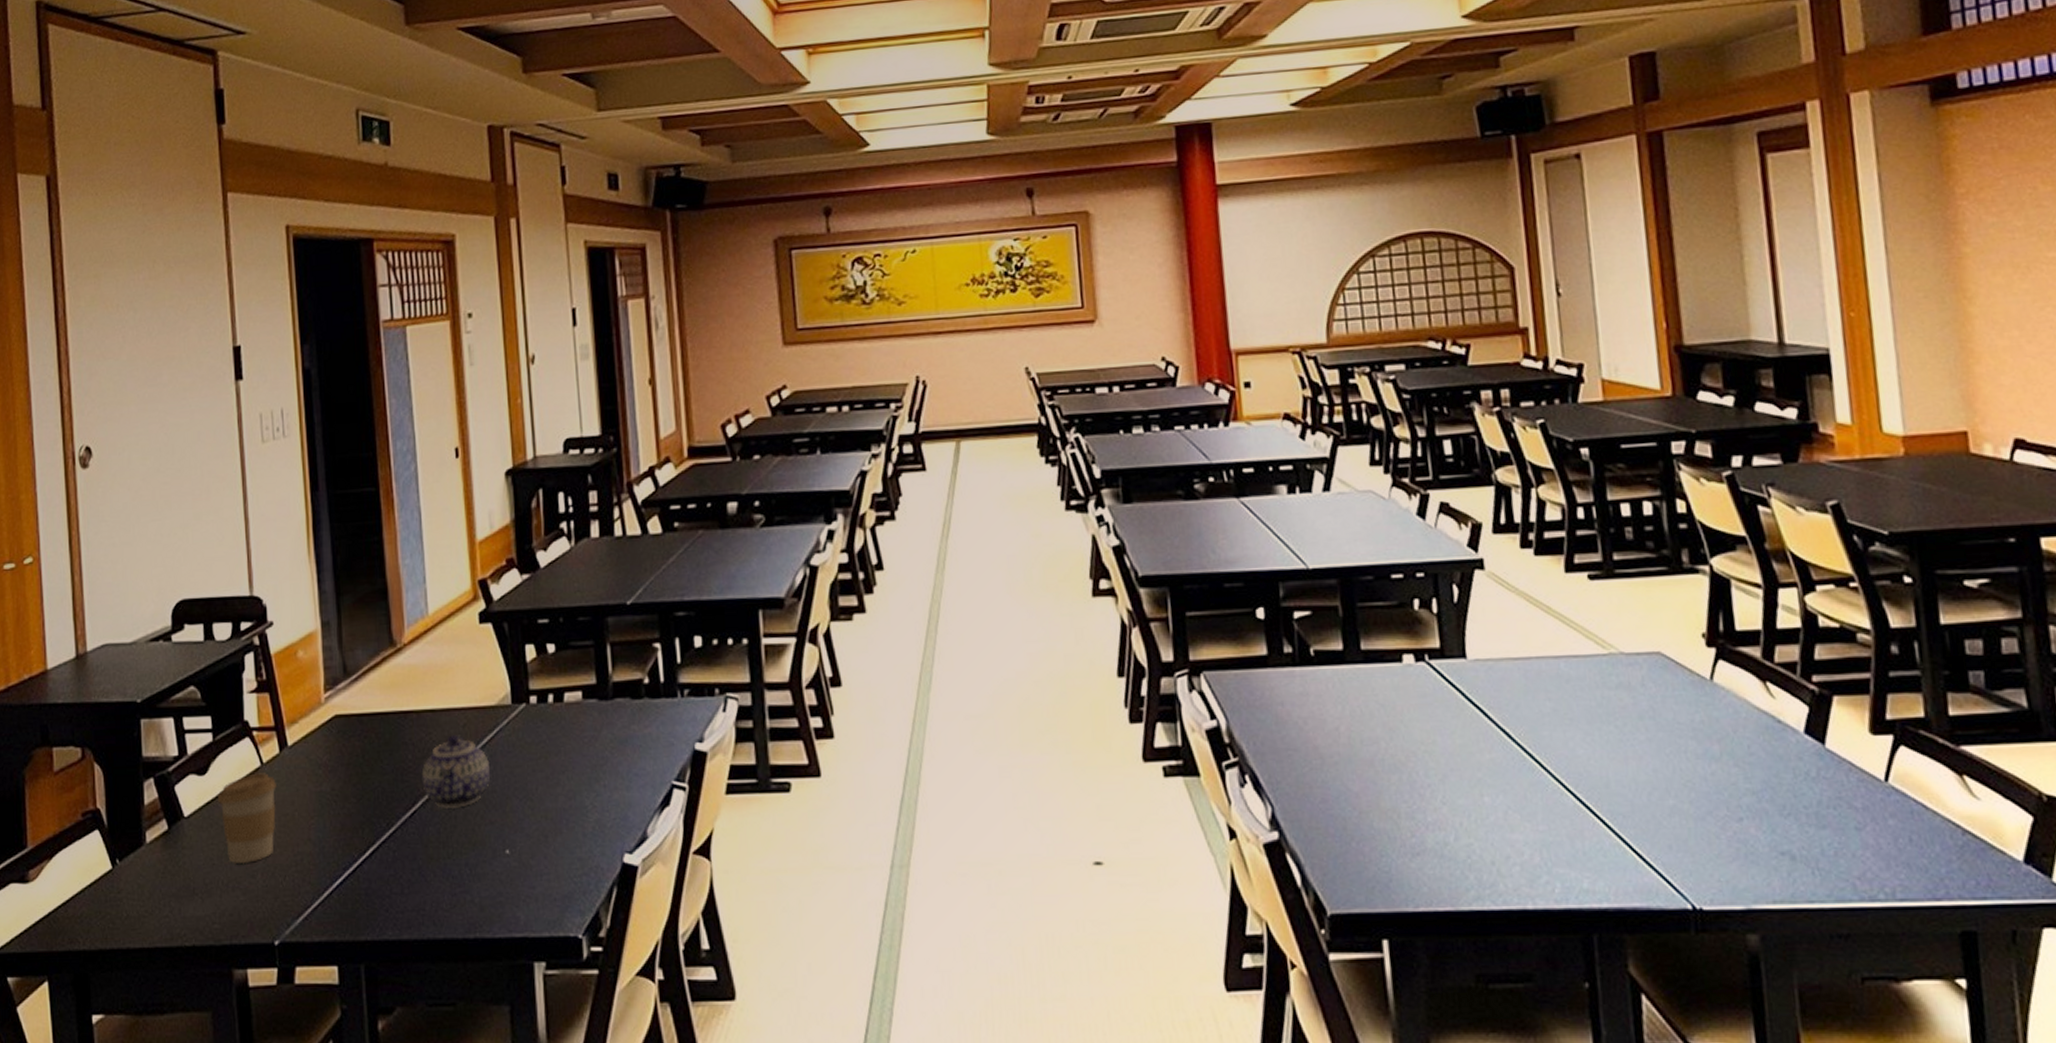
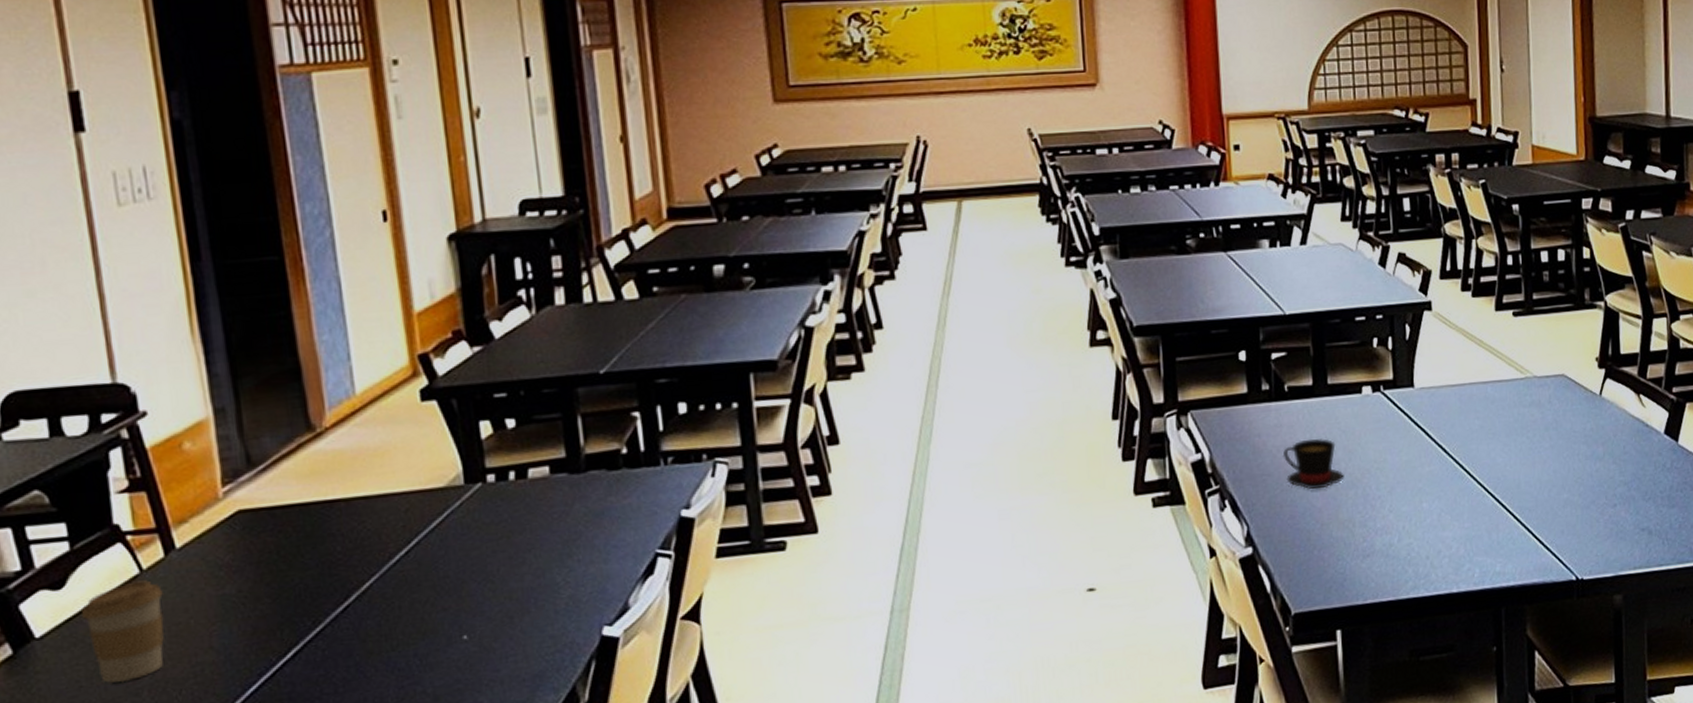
teapot: present [421,735,491,810] -> none [354,521,442,600]
teacup: none [1310,711,1385,771] -> present [1282,438,1344,490]

